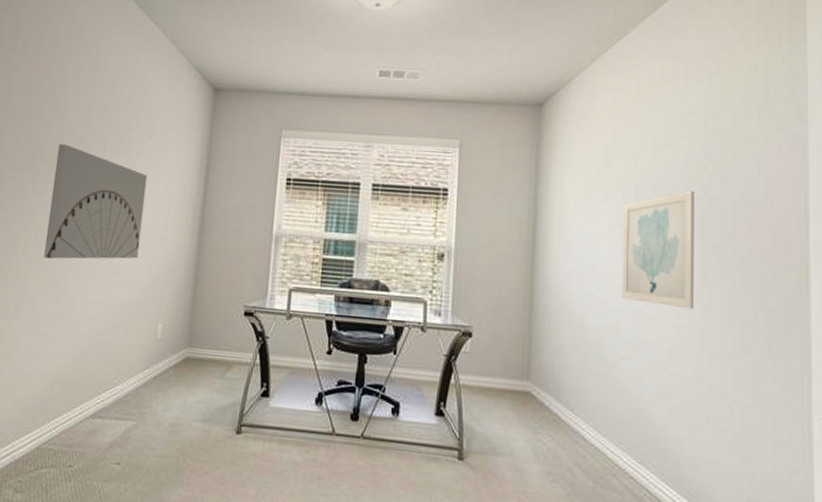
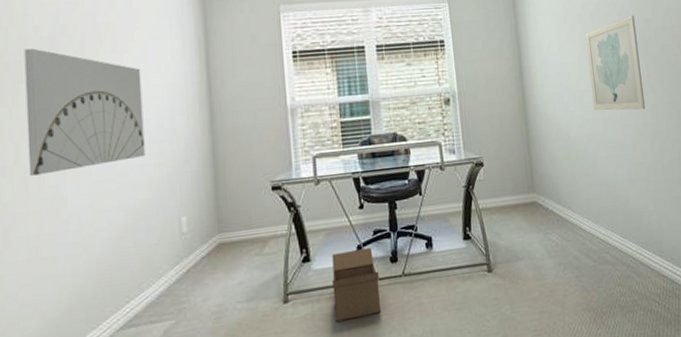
box: none [284,395,336,472] -> present [332,247,381,322]

